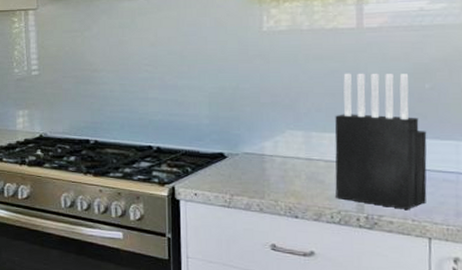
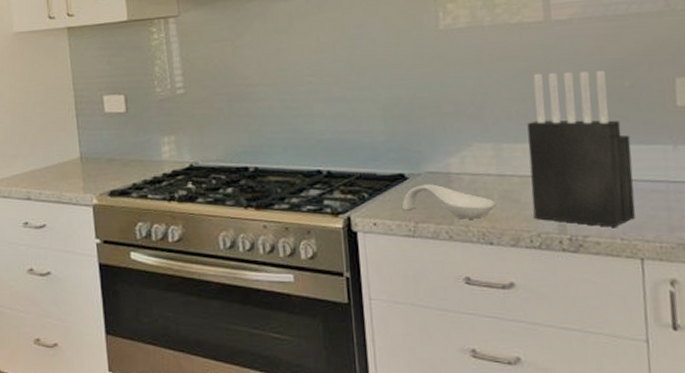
spoon rest: none [221,163,303,195] -> present [402,184,497,219]

